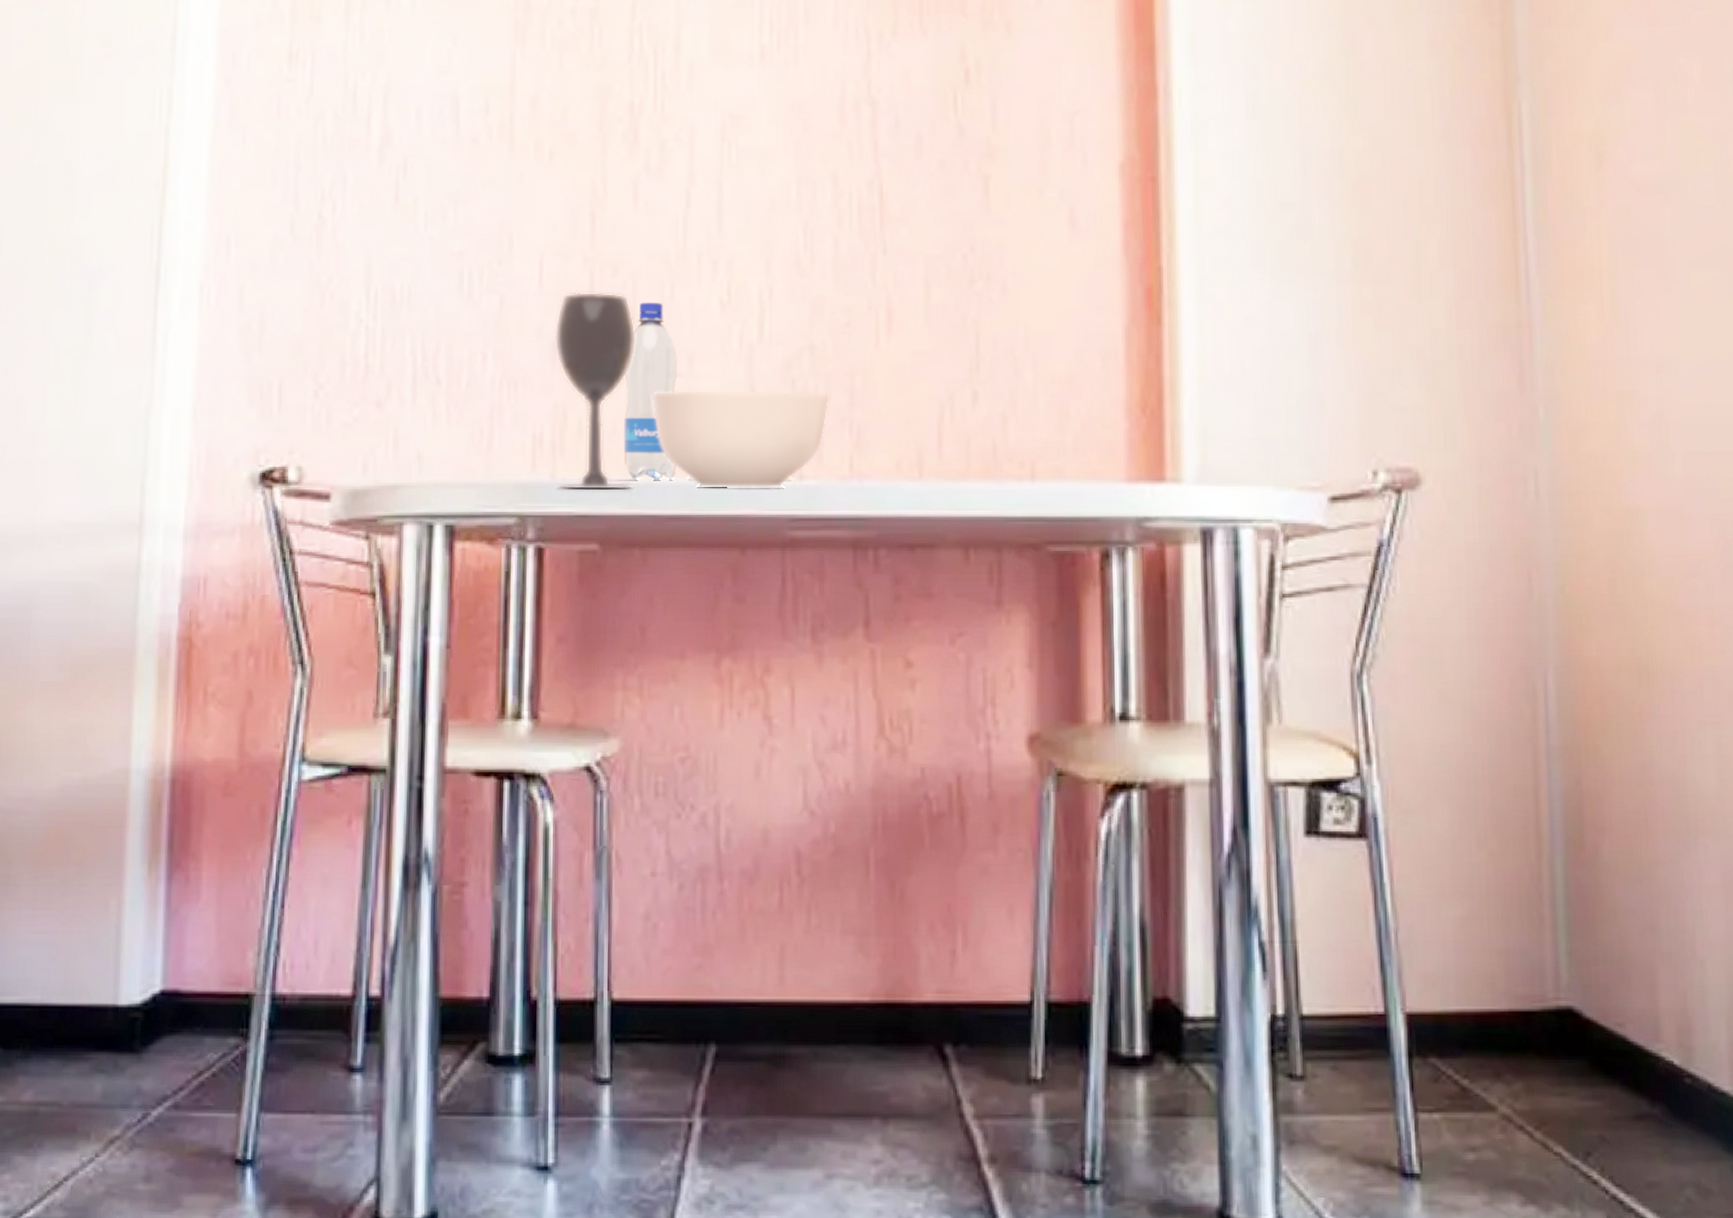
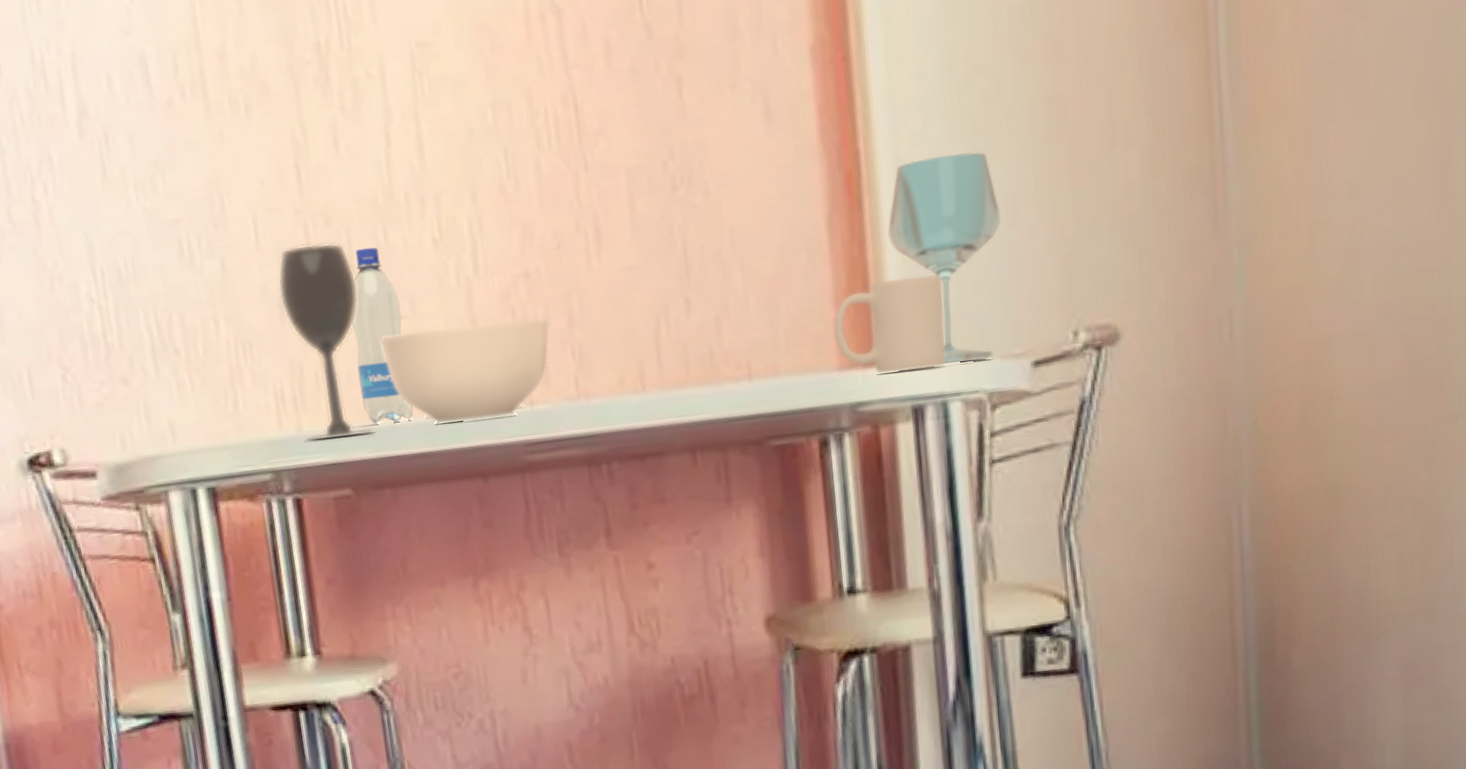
mug: none [1124,396,1239,490] -> present [833,274,945,373]
wine glass: none [1186,282,1303,488] -> present [887,152,1001,364]

